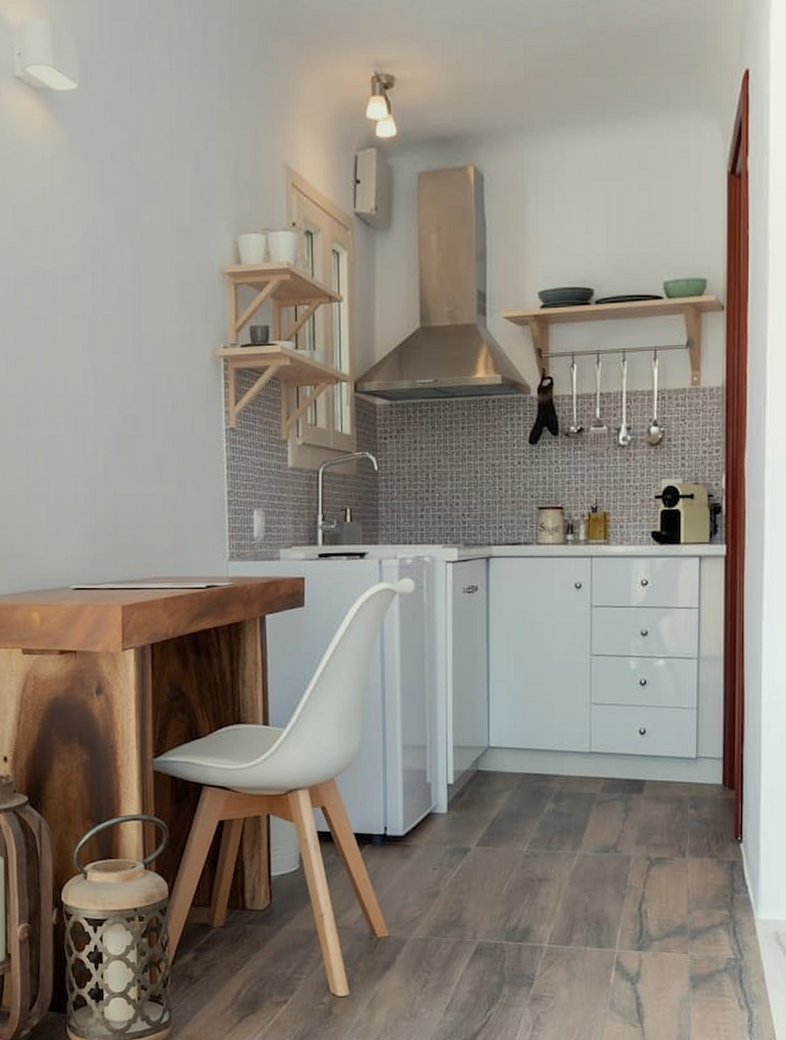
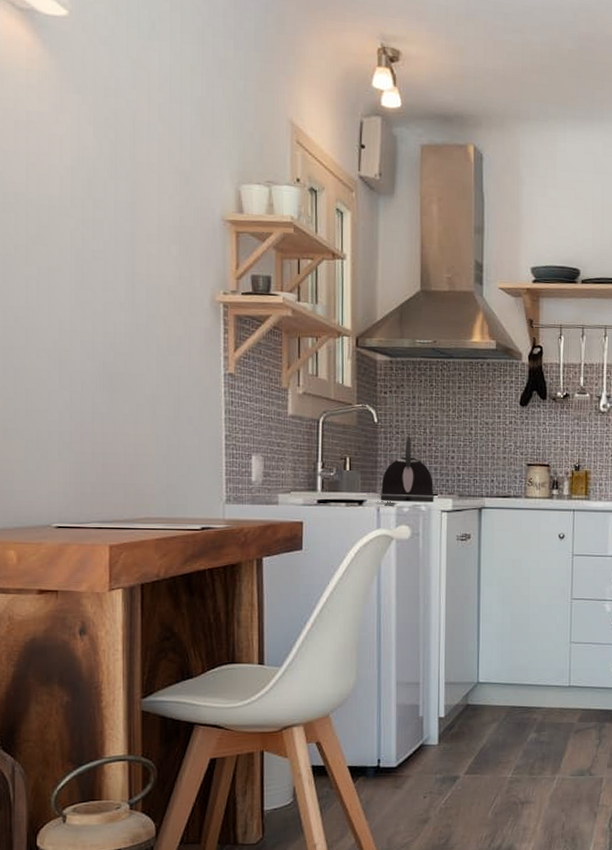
kettle: none [382,484,440,553] -> present [380,437,435,502]

